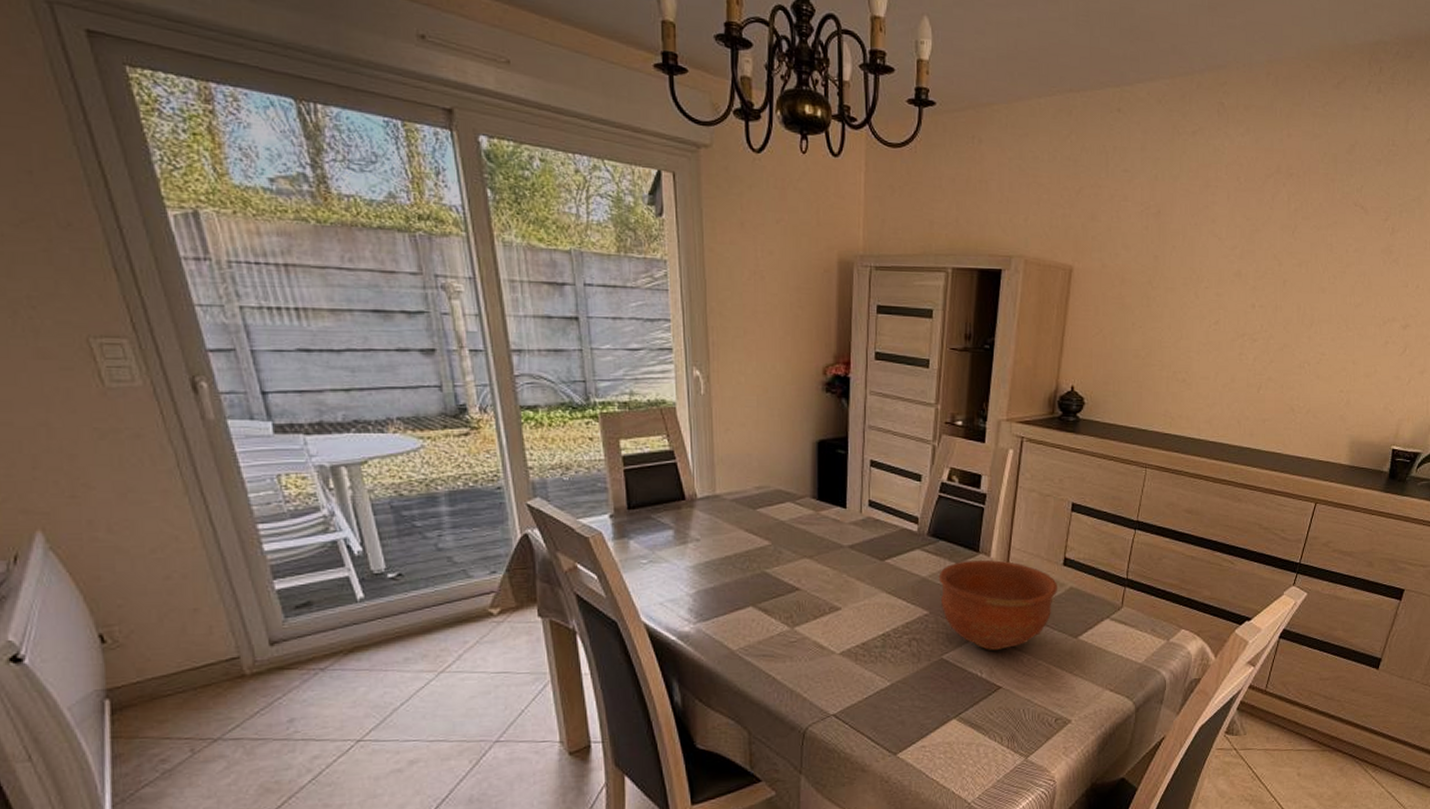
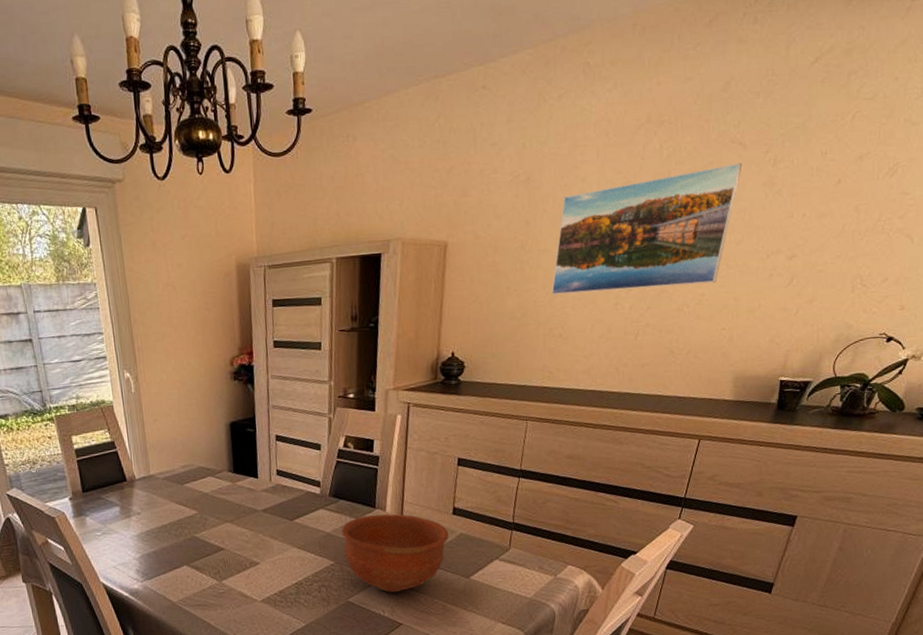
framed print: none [1177,226,1364,343] -> present [551,163,742,296]

